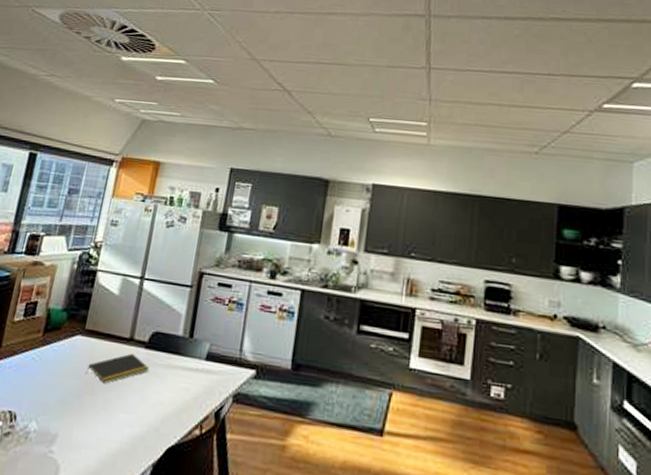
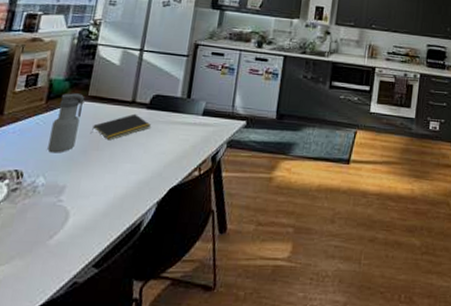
water bottle: none [41,325,82,395] -> present [47,93,85,153]

